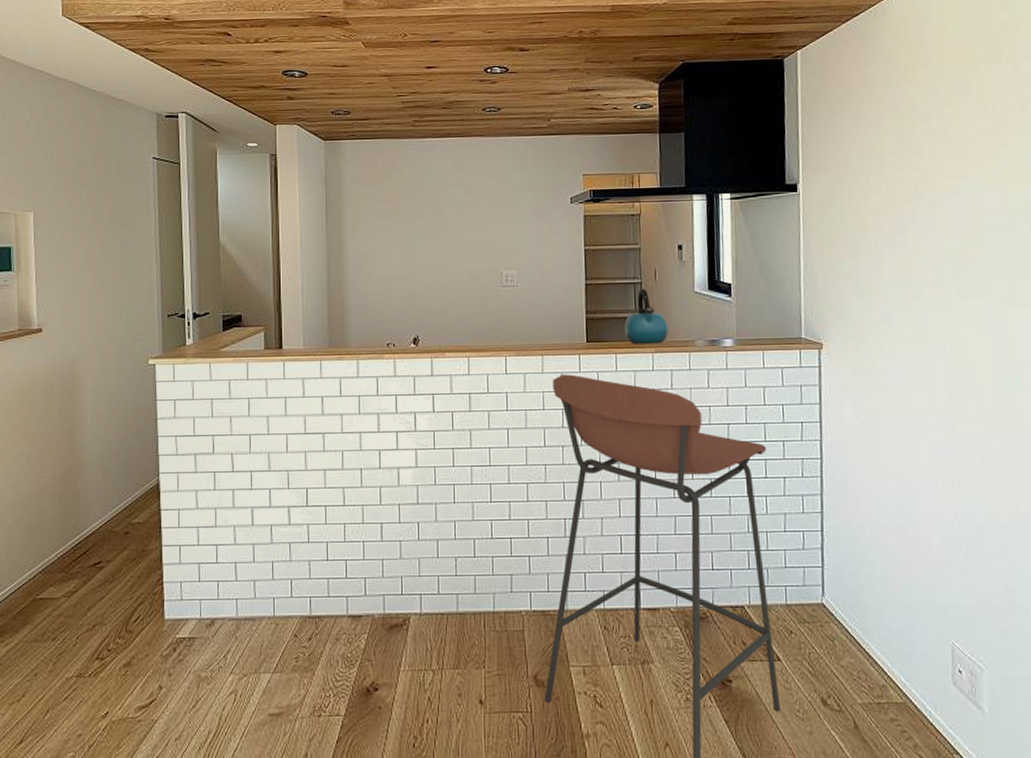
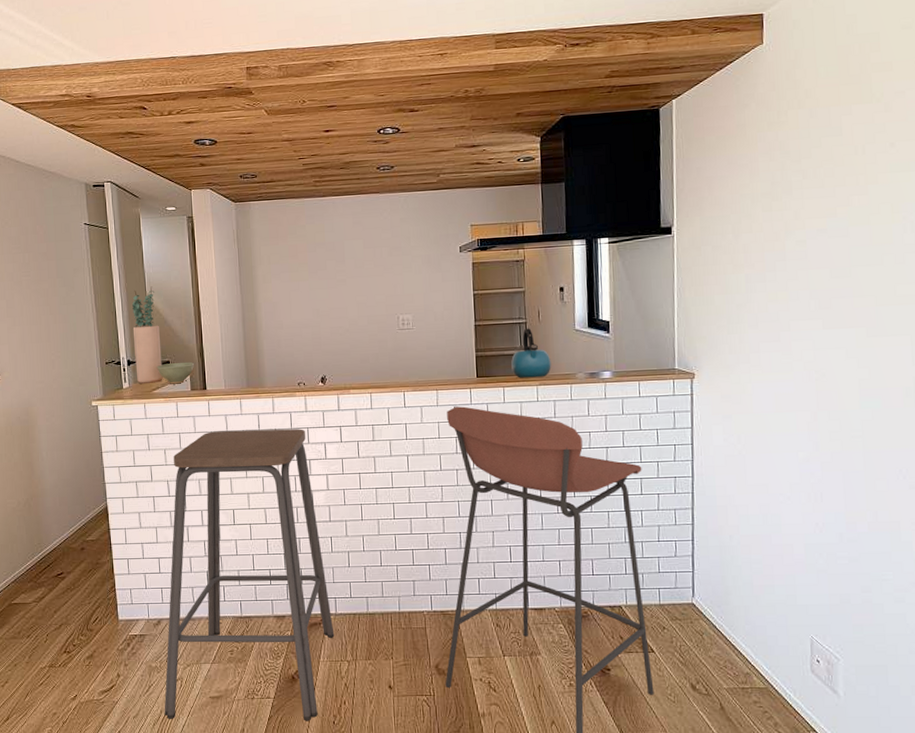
vase: none [201,230,233,341] -> present [132,286,163,384]
bar stool: none [213,395,418,744] -> present [164,429,335,721]
bowl: none [226,317,270,342] -> present [157,362,195,384]

